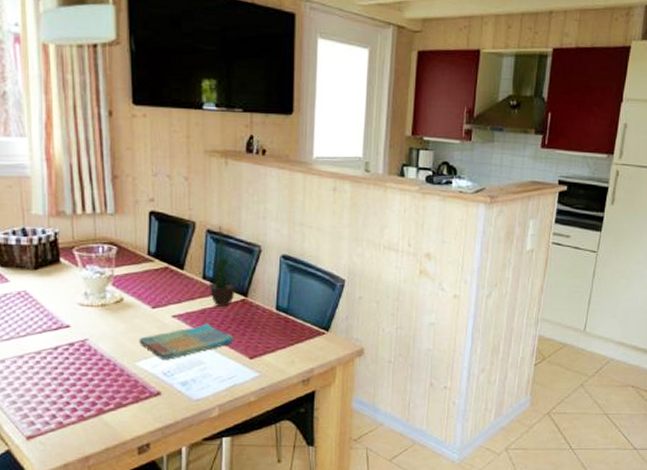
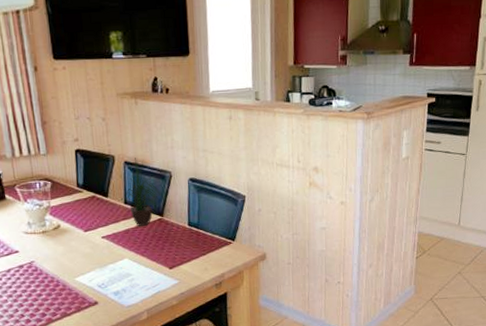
dish towel: present [139,323,234,361] -> none [76,241,155,275]

